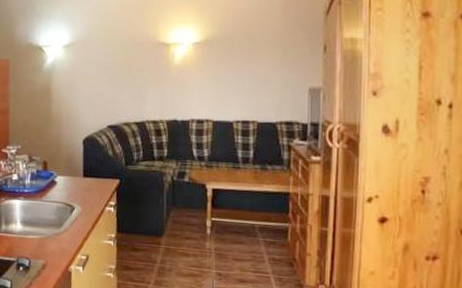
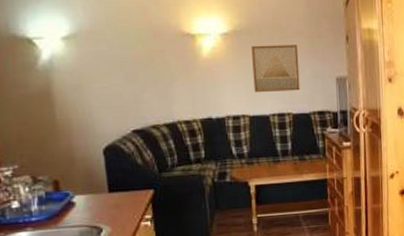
wall art: none [220,54,269,100] -> present [252,45,300,93]

